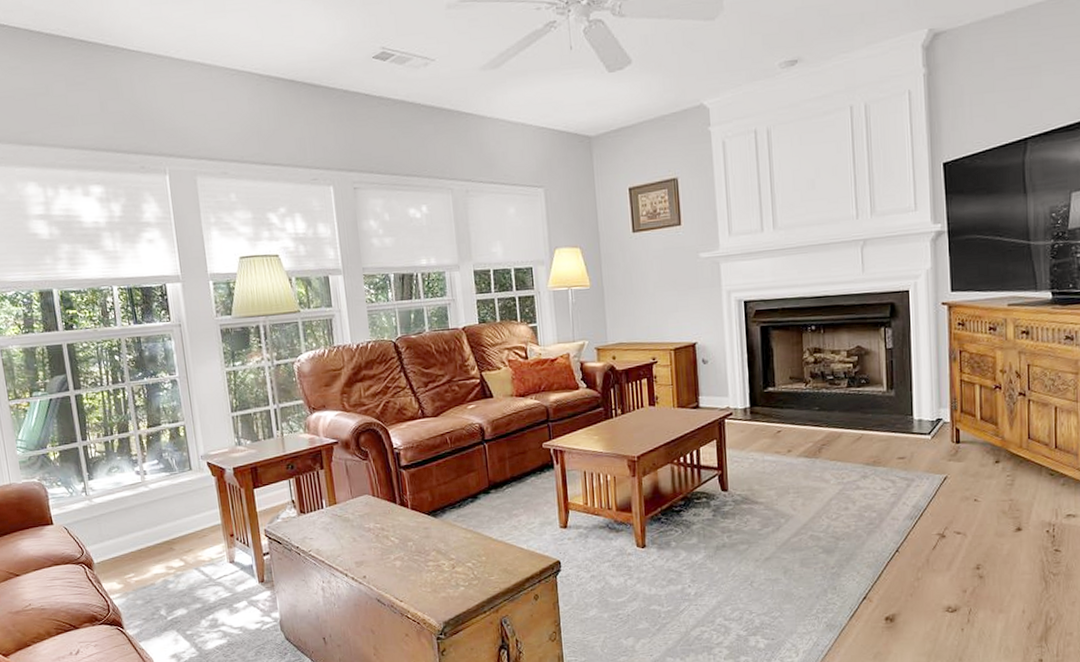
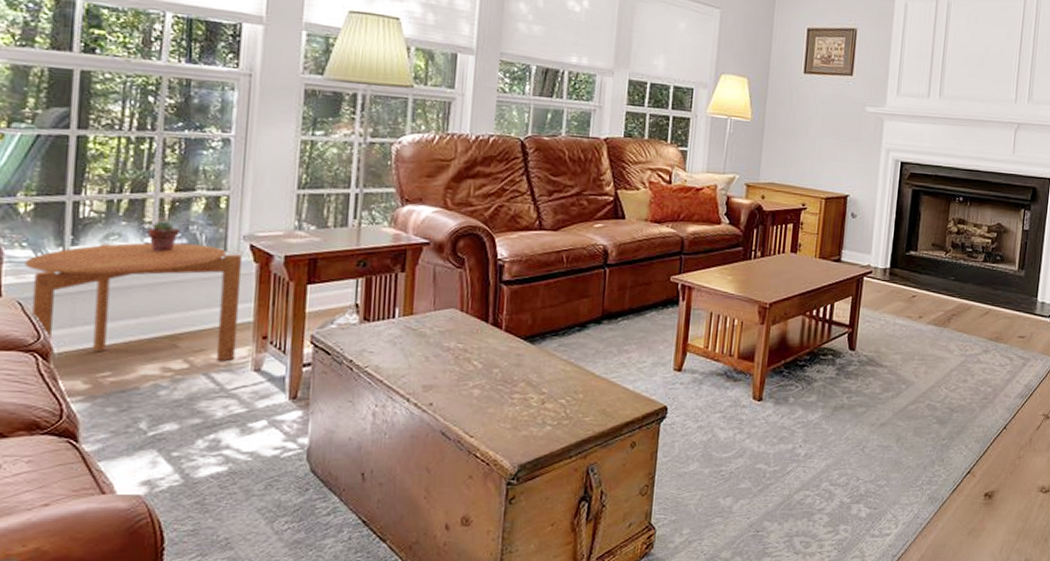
side table: none [62,467,215,559] -> present [25,242,242,362]
potted succulent: none [136,452,157,477] -> present [148,221,180,252]

